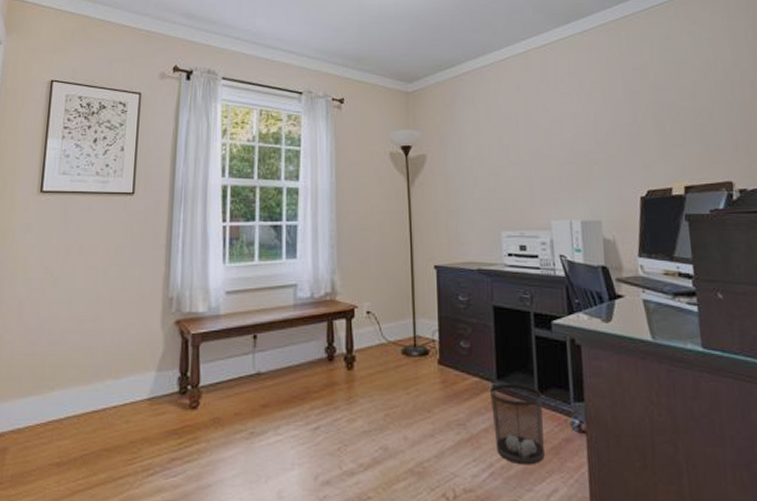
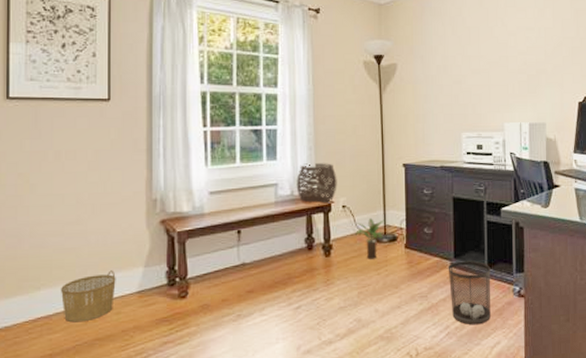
basket: none [73,373,128,429] -> present [60,270,116,323]
woven basket: none [317,263,361,307] -> present [296,163,337,203]
potted plant: none [380,326,414,375] -> present [354,217,384,259]

